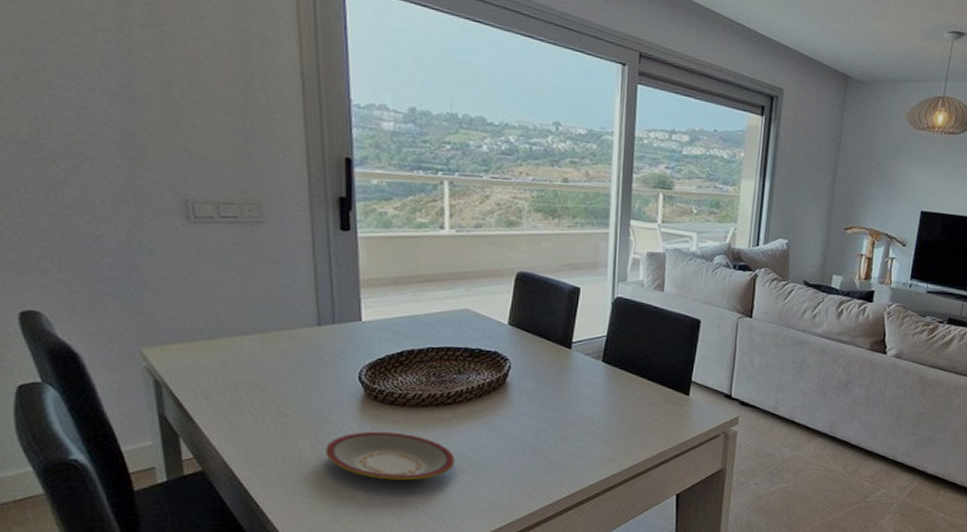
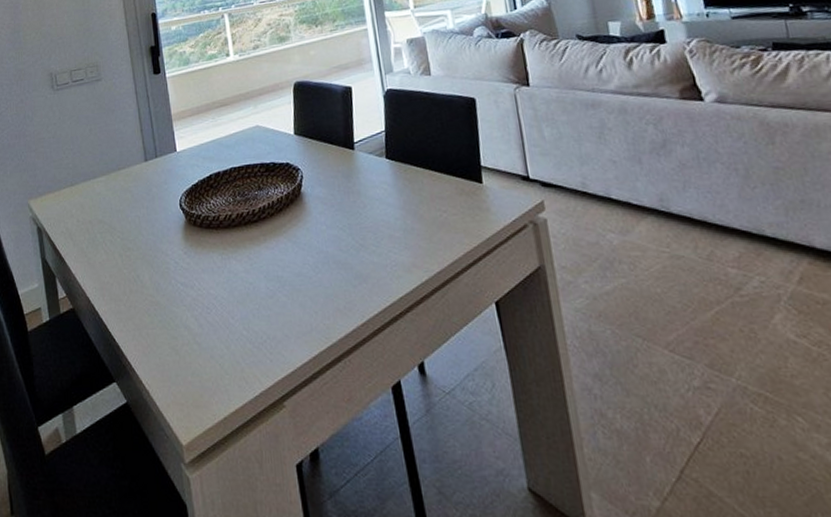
plate: present [325,431,455,481] -> none [161,255,268,307]

